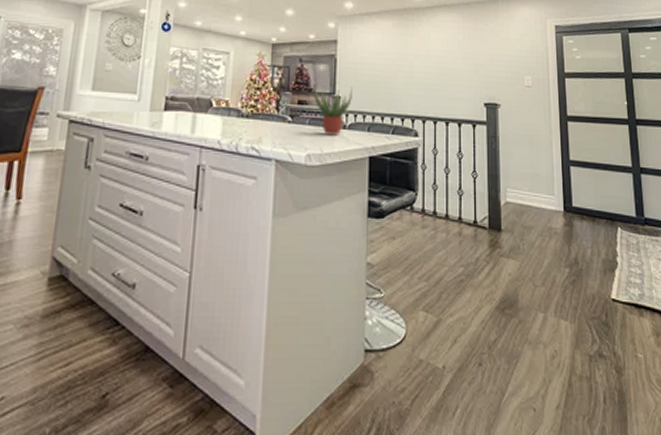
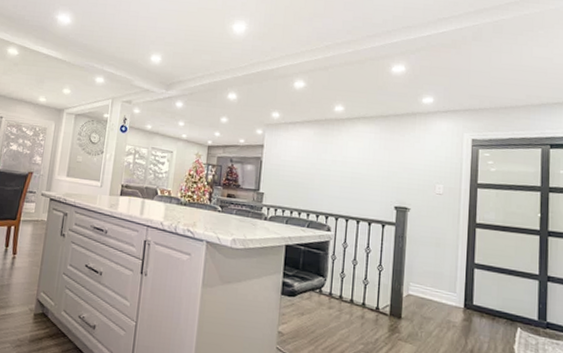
potted plant: present [313,84,353,135] -> none [240,181,275,225]

